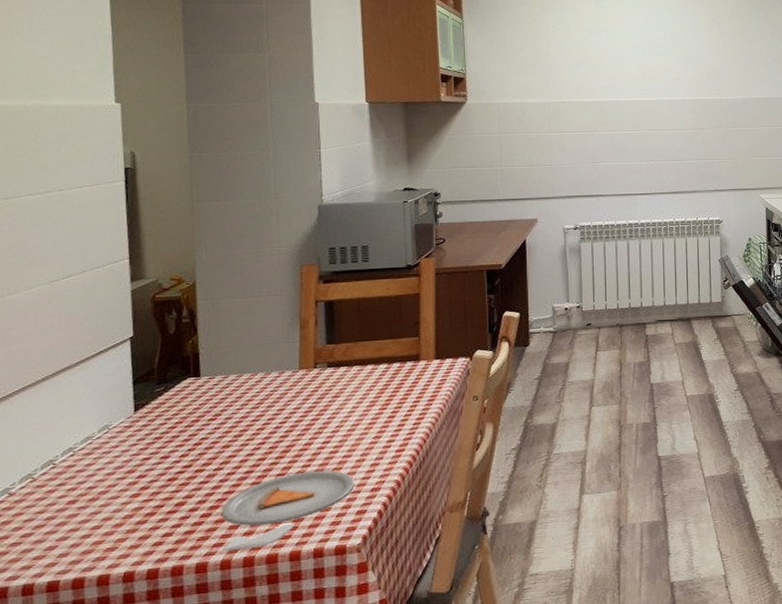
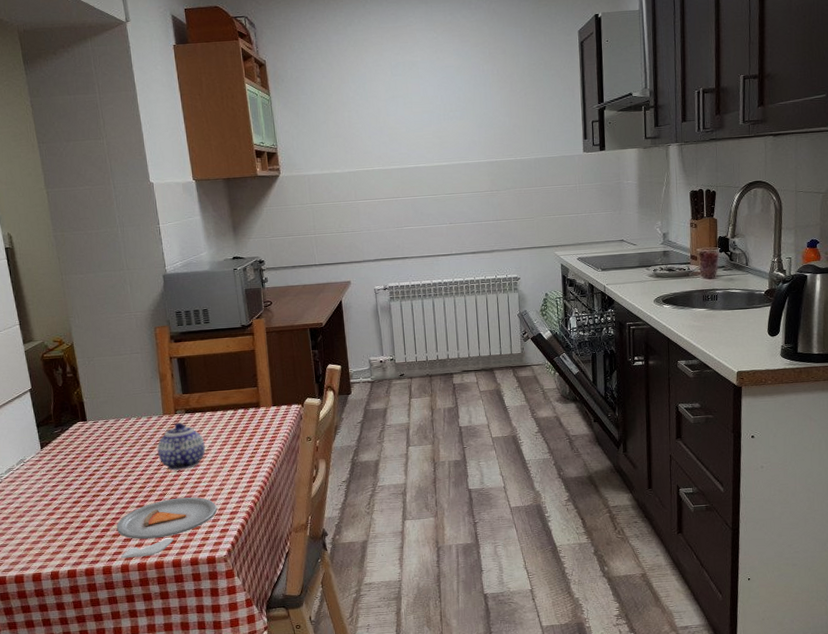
teapot: none [286,378,348,438] -> present [156,422,206,471]

